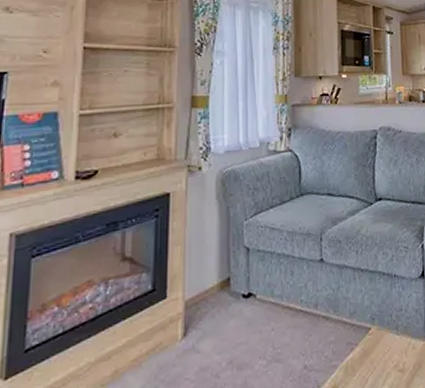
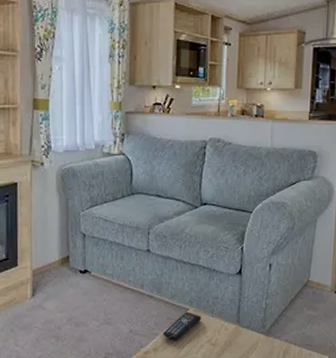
remote control: none [342,331,385,372] -> present [163,311,201,341]

